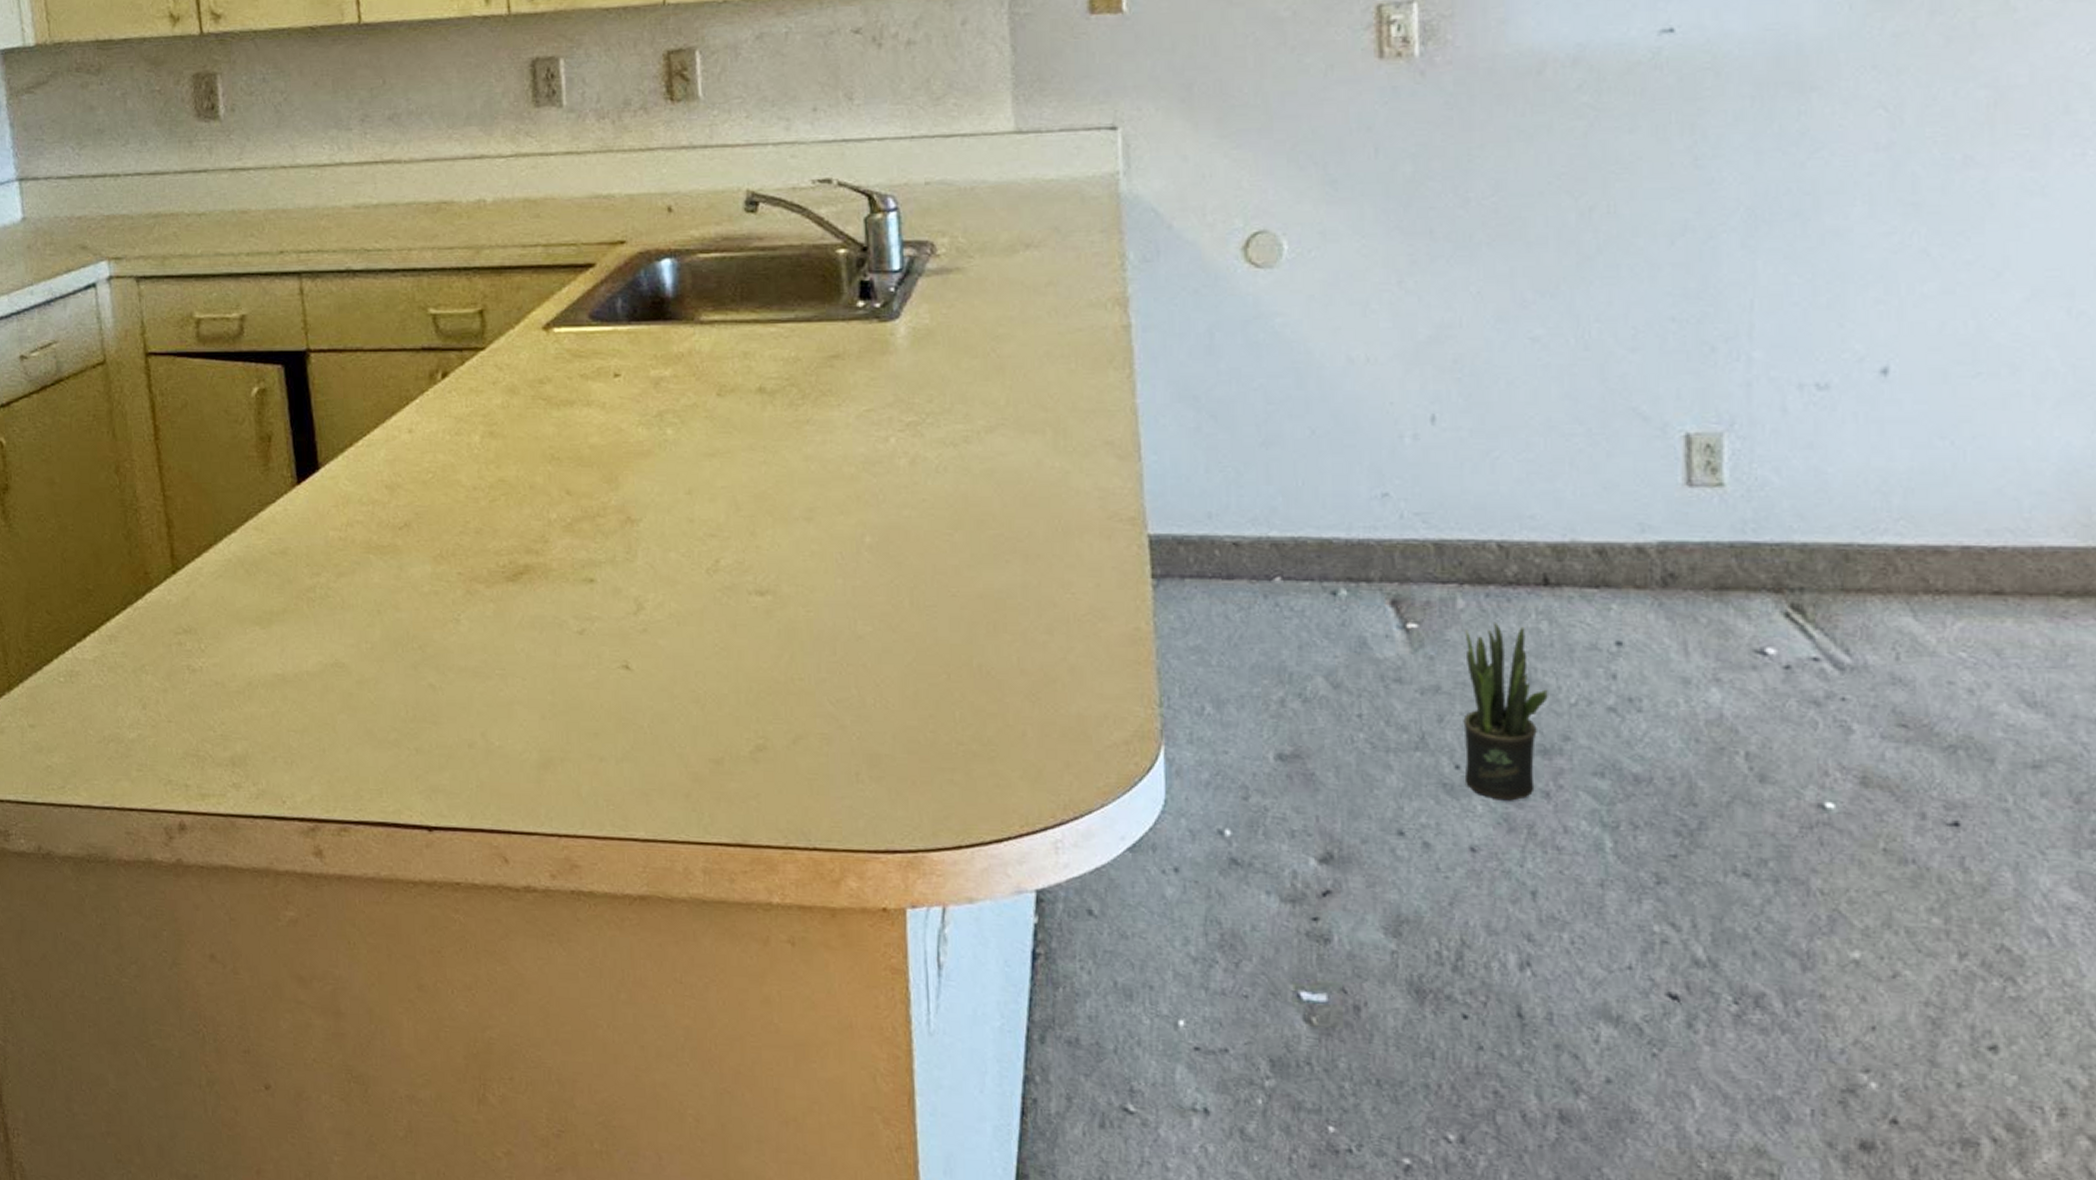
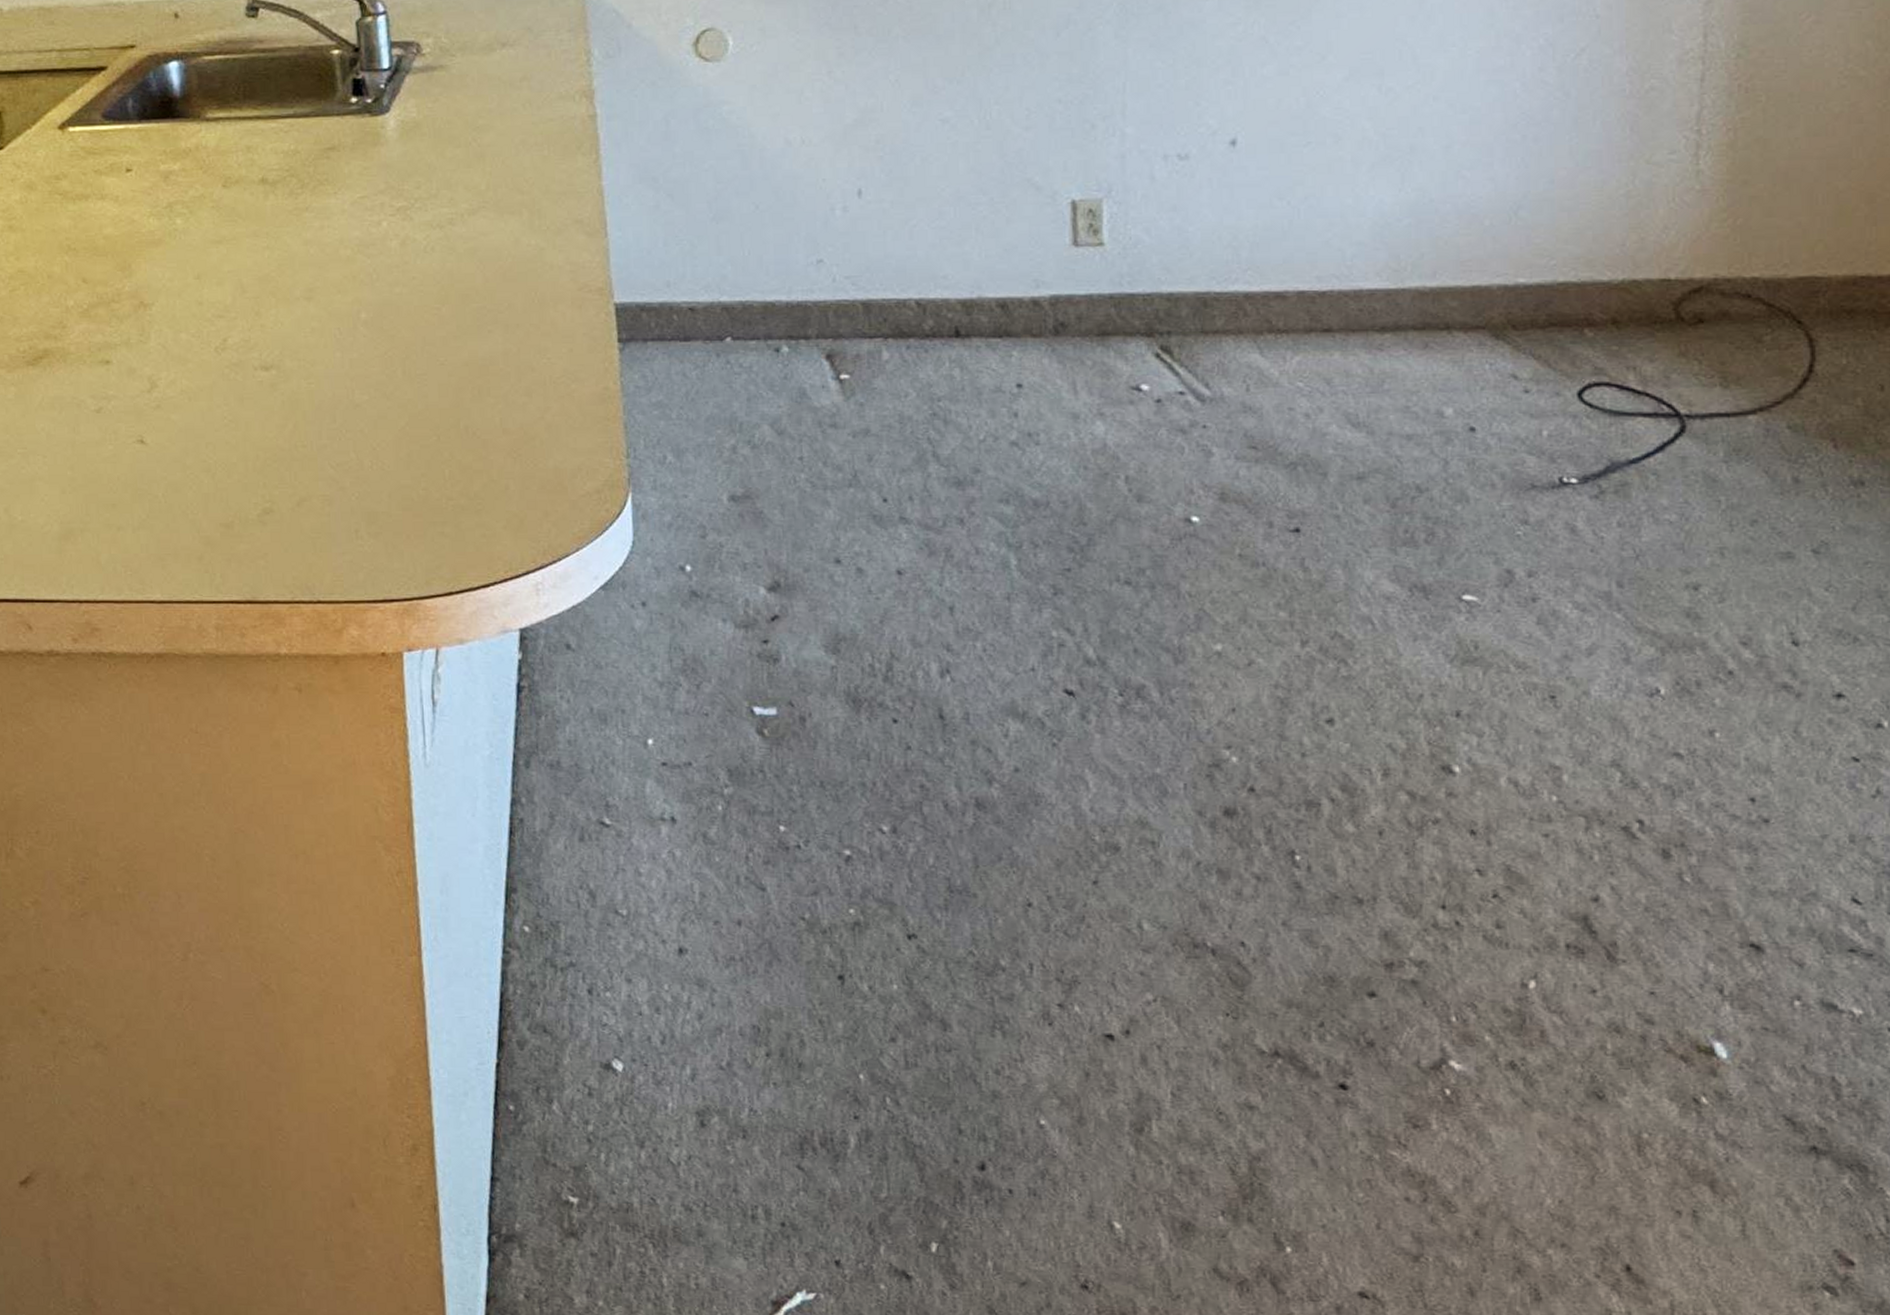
potted plant: present [1463,621,1548,801] -> none [889,370,961,528]

